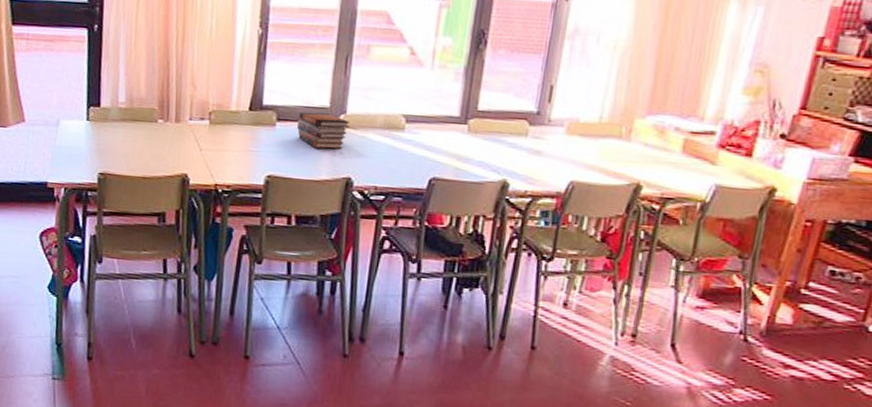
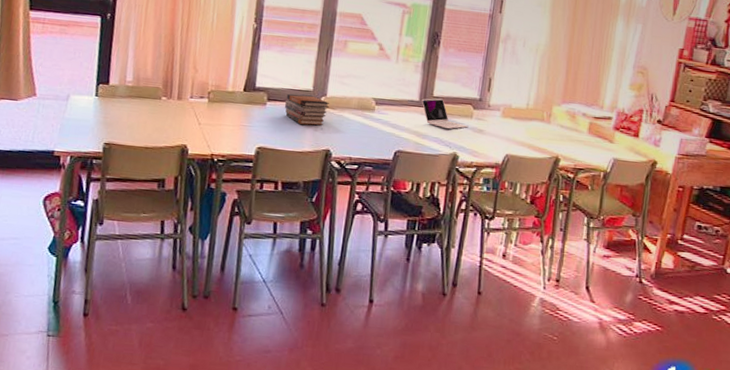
laptop: none [463,112,523,151] -> present [421,98,469,130]

